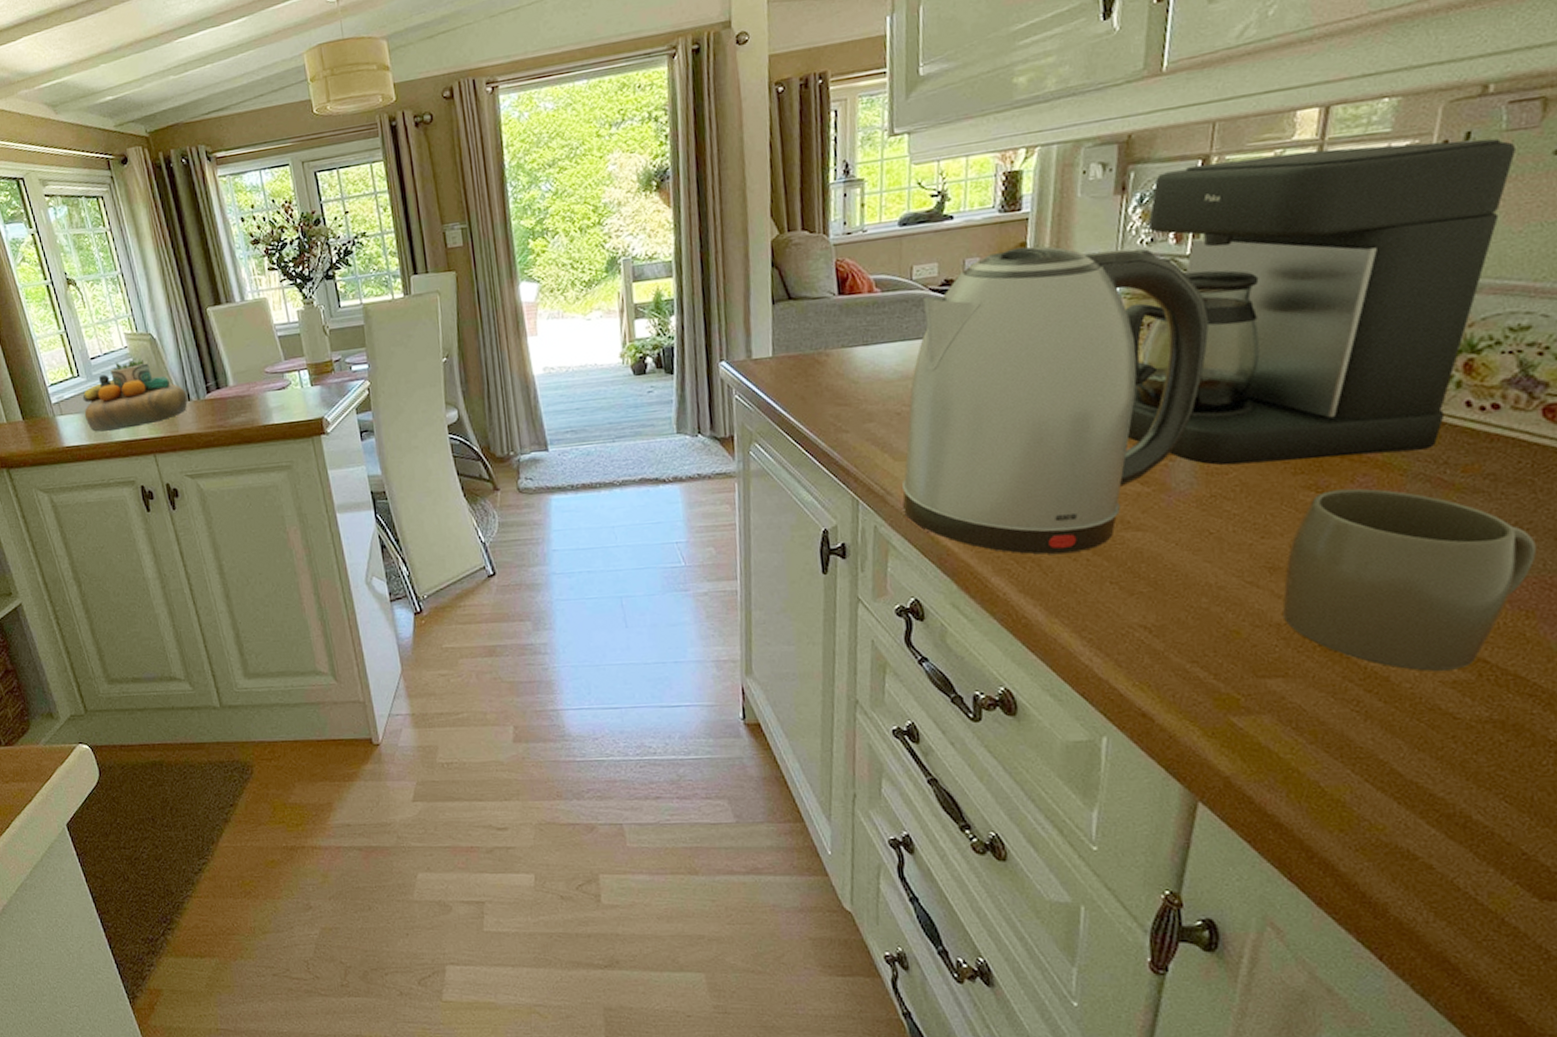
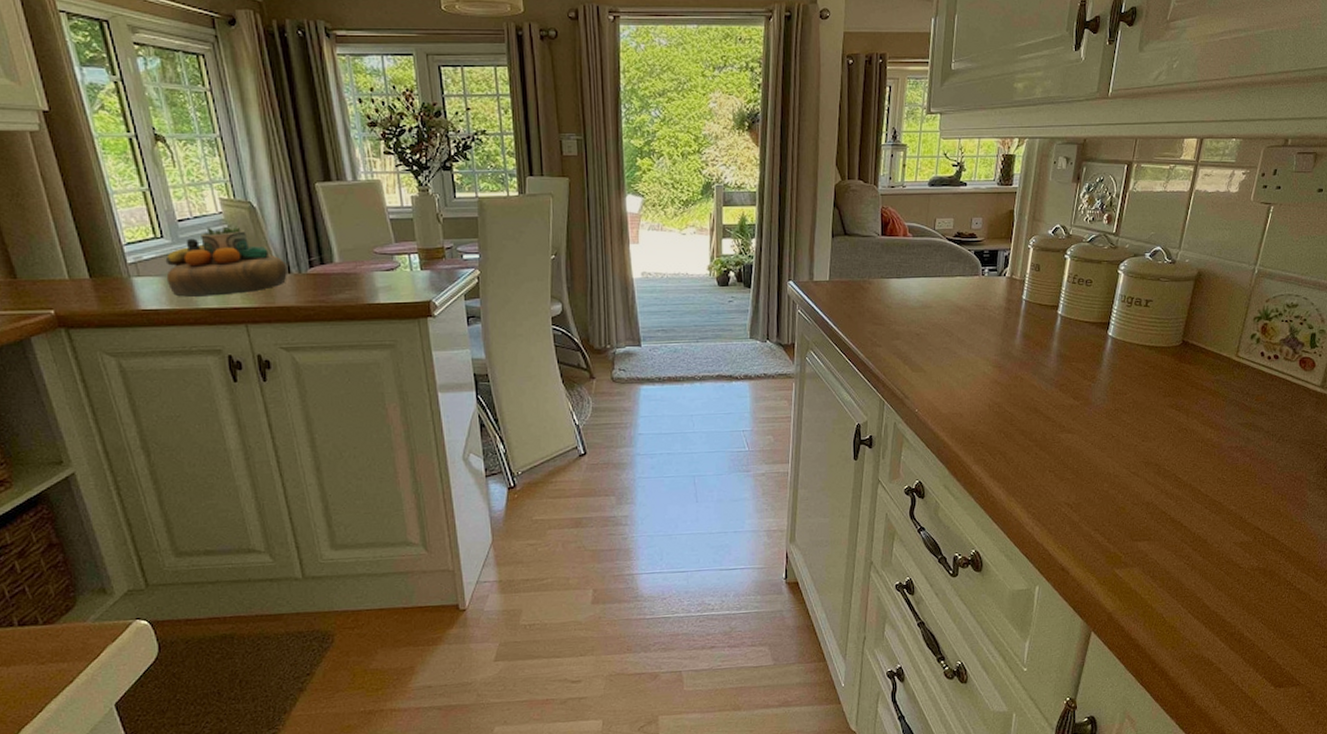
kettle: present [901,246,1210,555] -> none [916,213,1123,449]
coffee maker: present [1125,138,1515,466] -> none [1068,168,1298,388]
mug: present [1282,488,1537,671] -> none [1151,408,1290,536]

